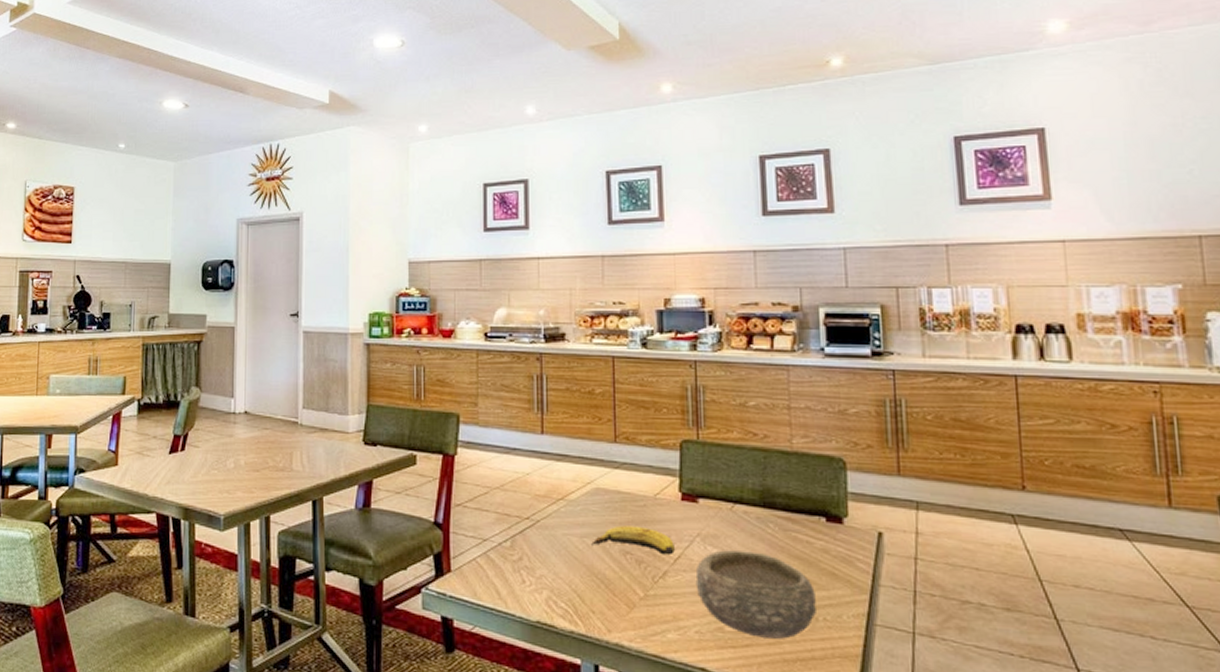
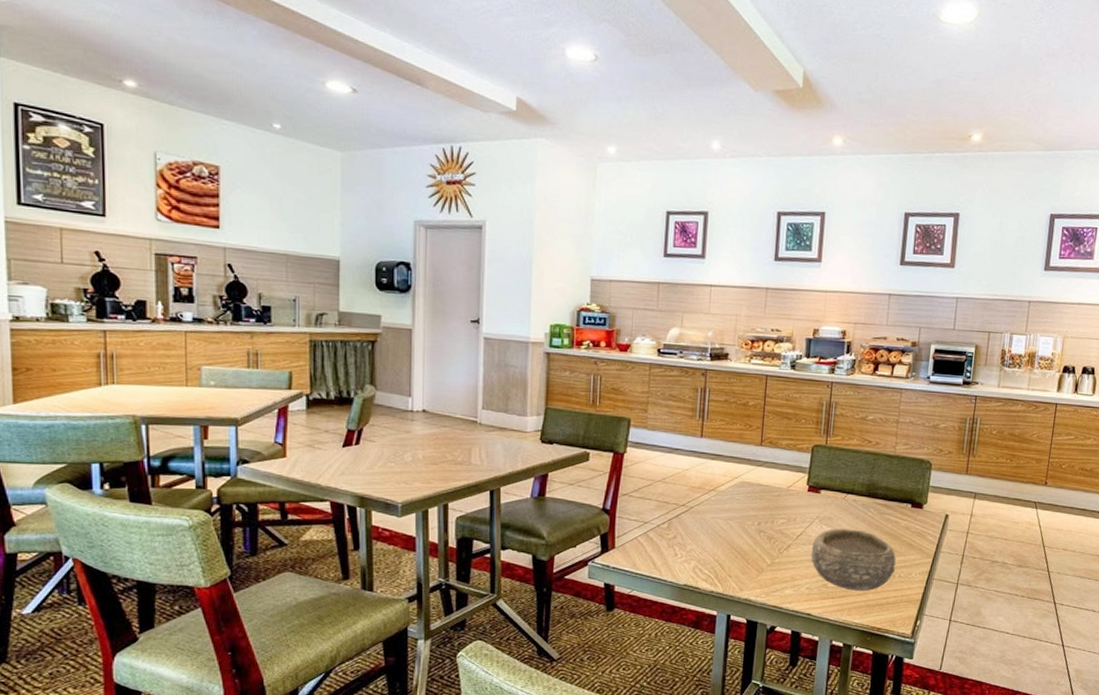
banana: present [591,525,675,556] -> none [734,511,799,533]

